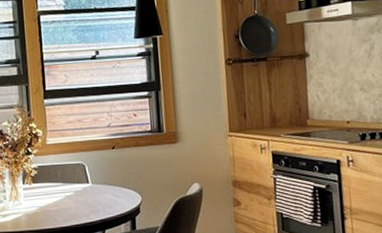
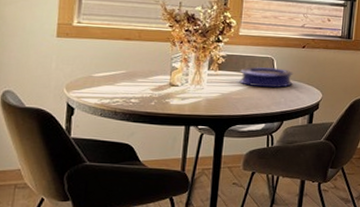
plate: none [53,173,108,196] -> present [239,66,294,88]

